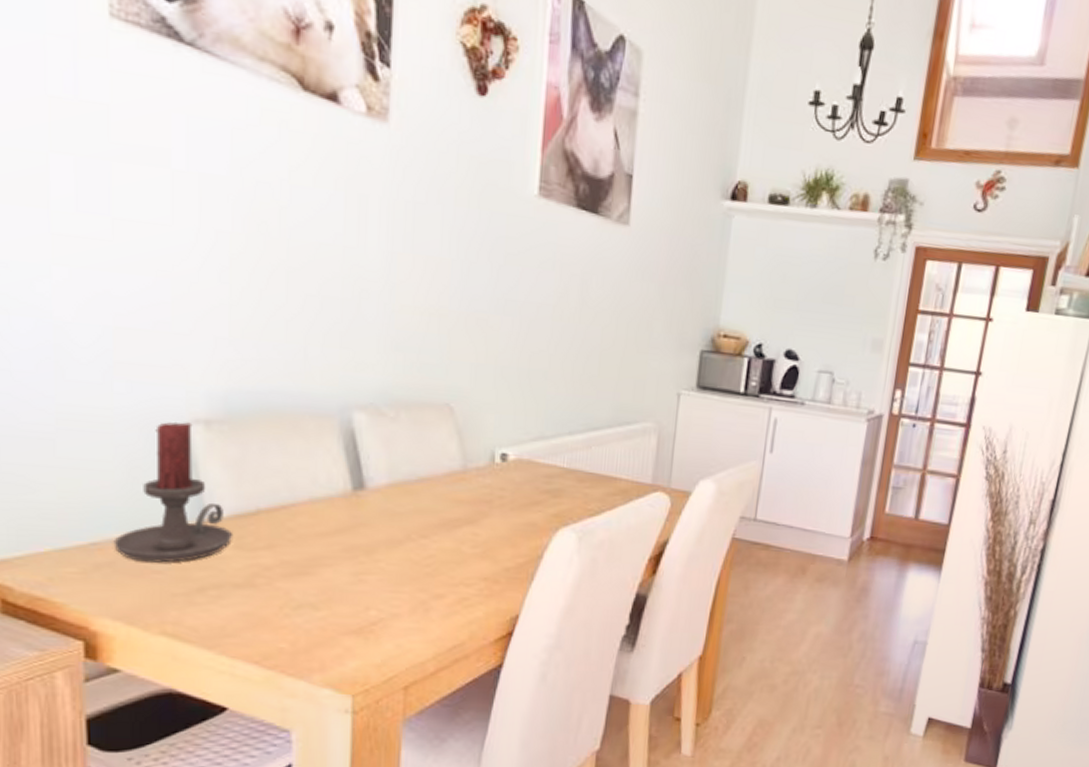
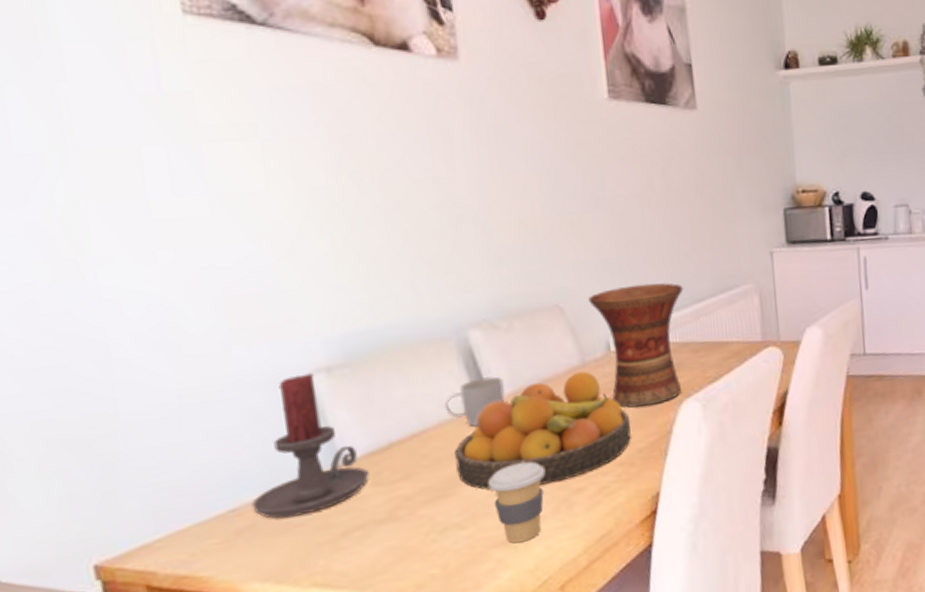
mug: none [319,462,382,512] -> present [445,376,505,427]
fruit bowl: none [320,477,503,584] -> present [454,371,631,490]
coffee cup: none [349,556,408,636] -> present [488,462,546,544]
vase: none [481,398,581,527] -> present [588,282,684,408]

